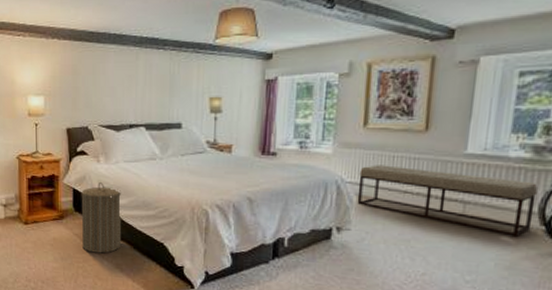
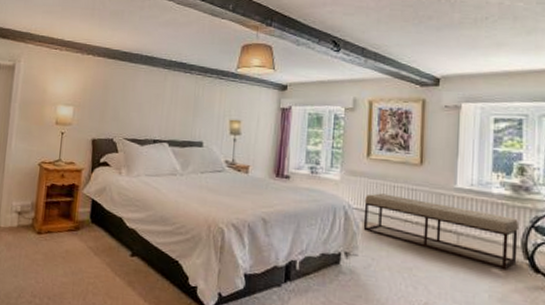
laundry hamper: present [81,181,121,254] -> none [95,193,140,269]

